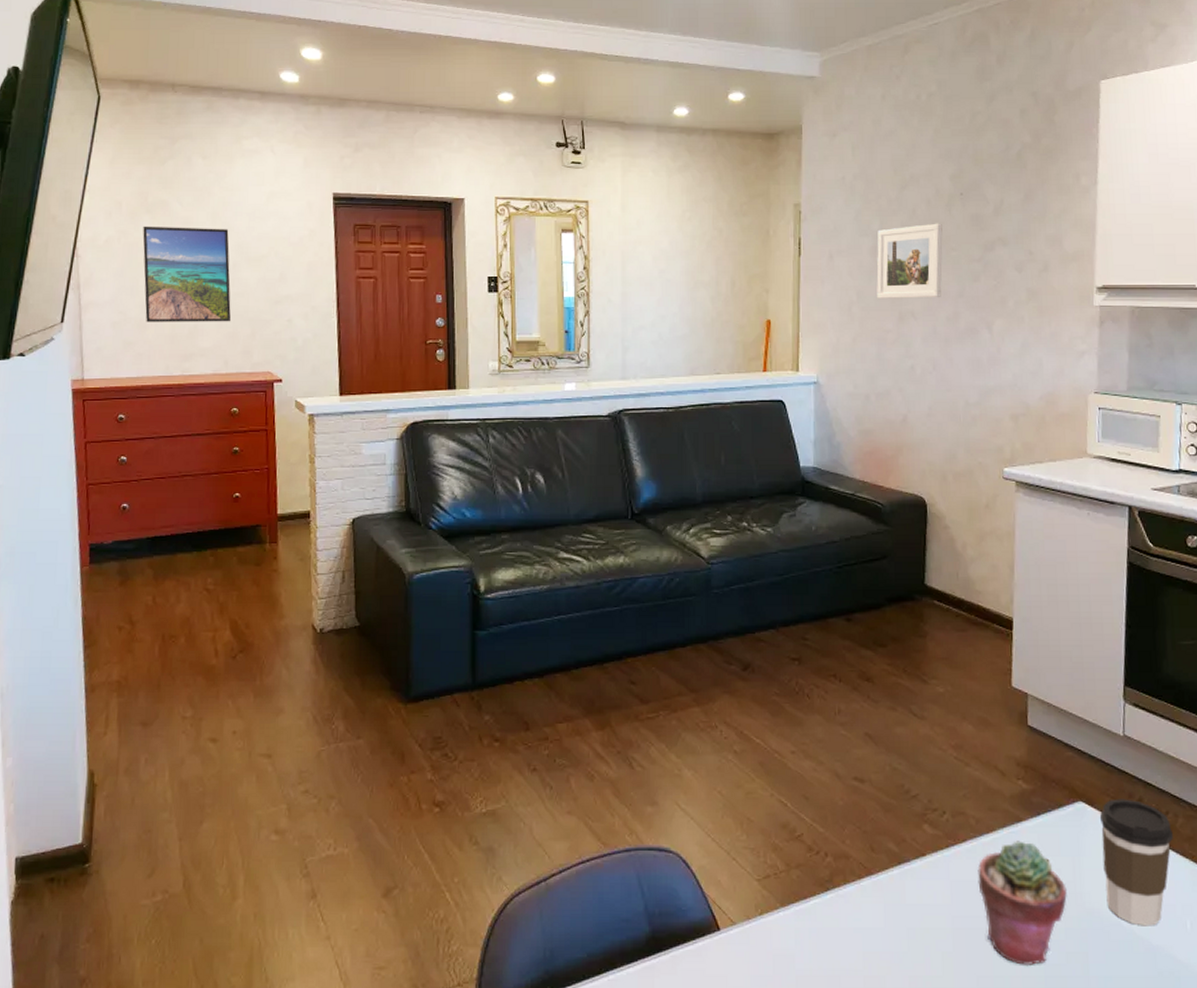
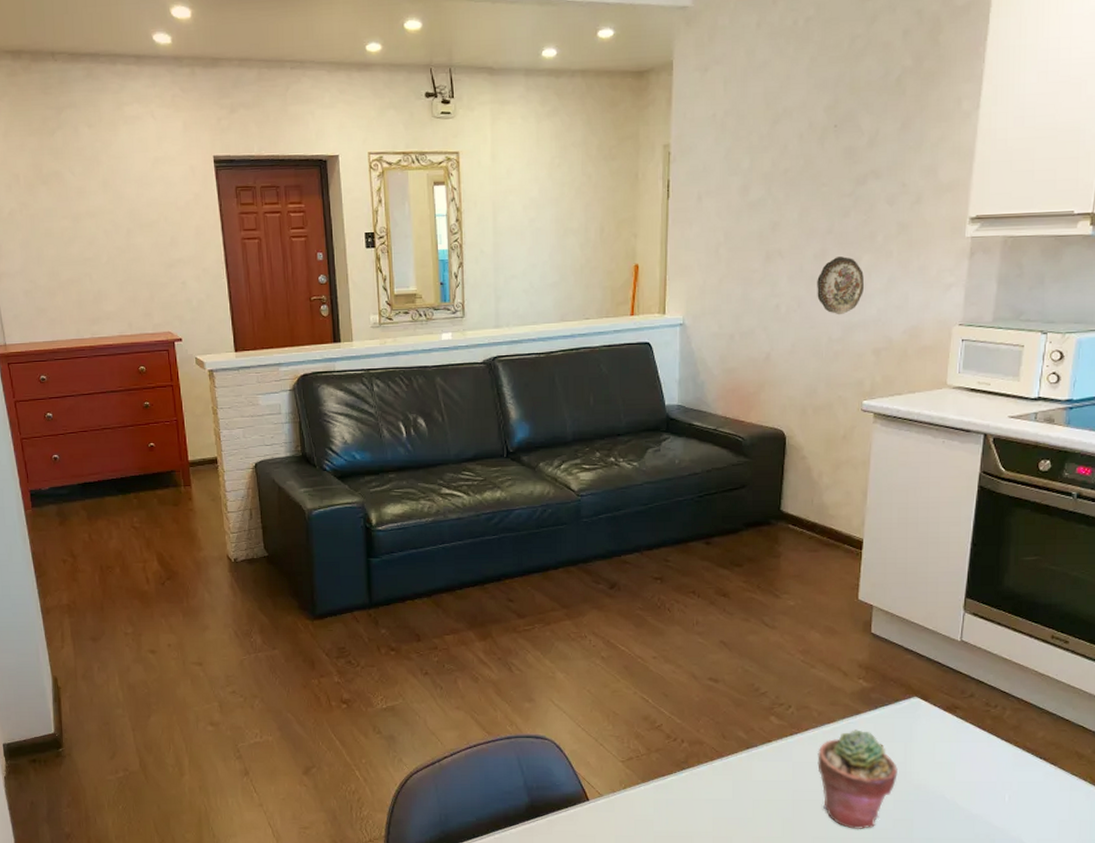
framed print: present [142,226,232,322] -> none [41,196,131,290]
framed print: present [877,223,943,298] -> none [745,158,814,239]
decorative plate: none [951,320,998,379] -> present [817,256,864,315]
coffee cup: present [1099,798,1173,926] -> none [932,694,1000,799]

